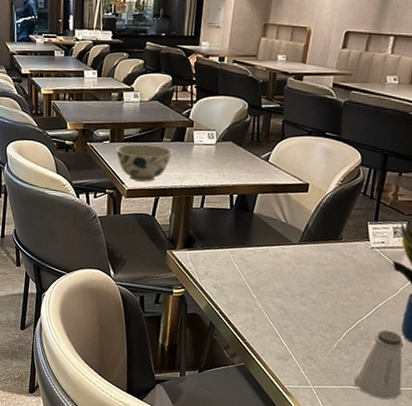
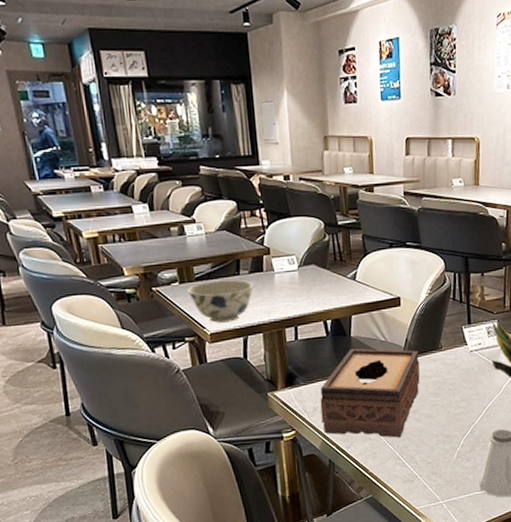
tissue box: none [210,224,317,316] -> present [320,348,420,438]

